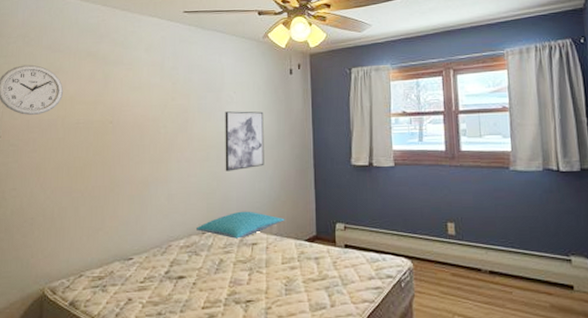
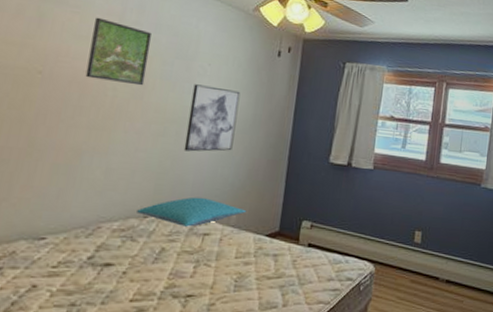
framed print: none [143,69,187,121] -> present [85,17,152,86]

